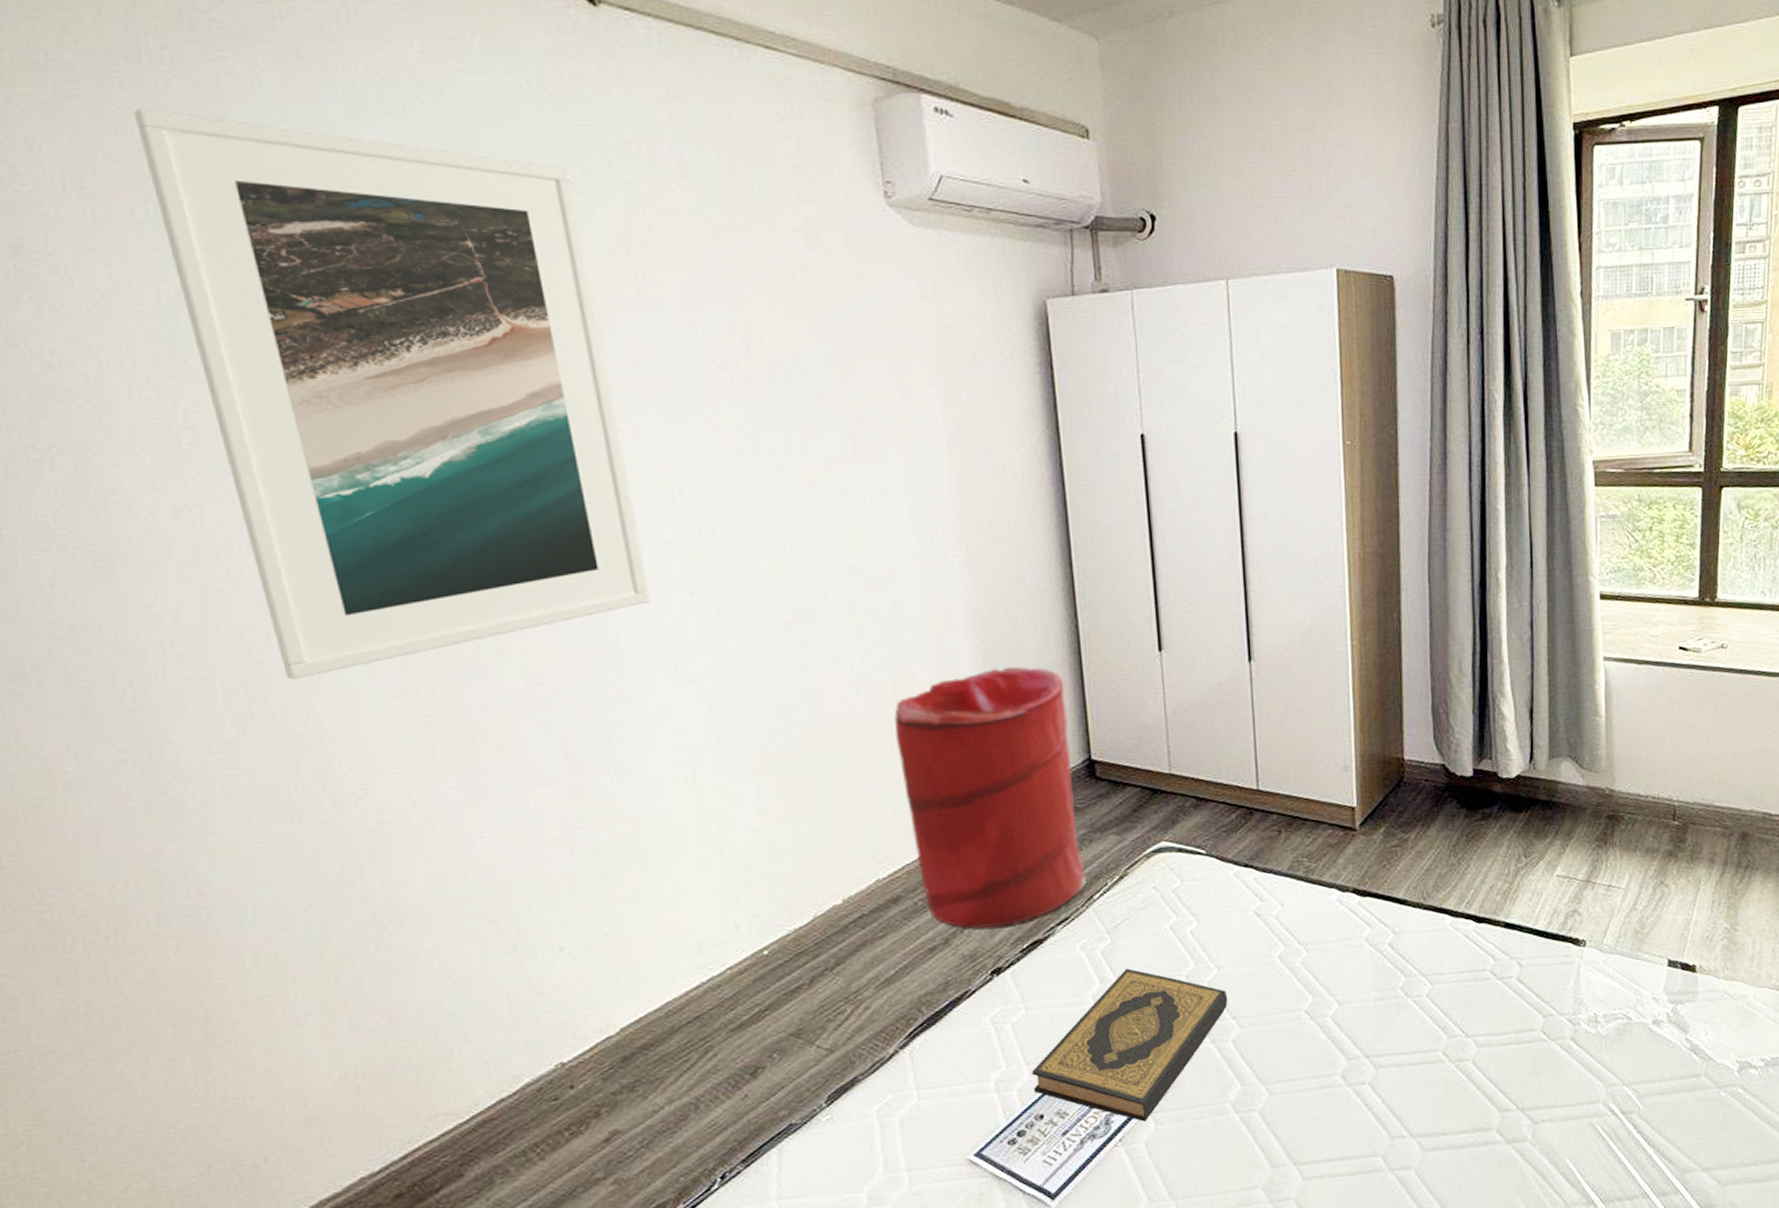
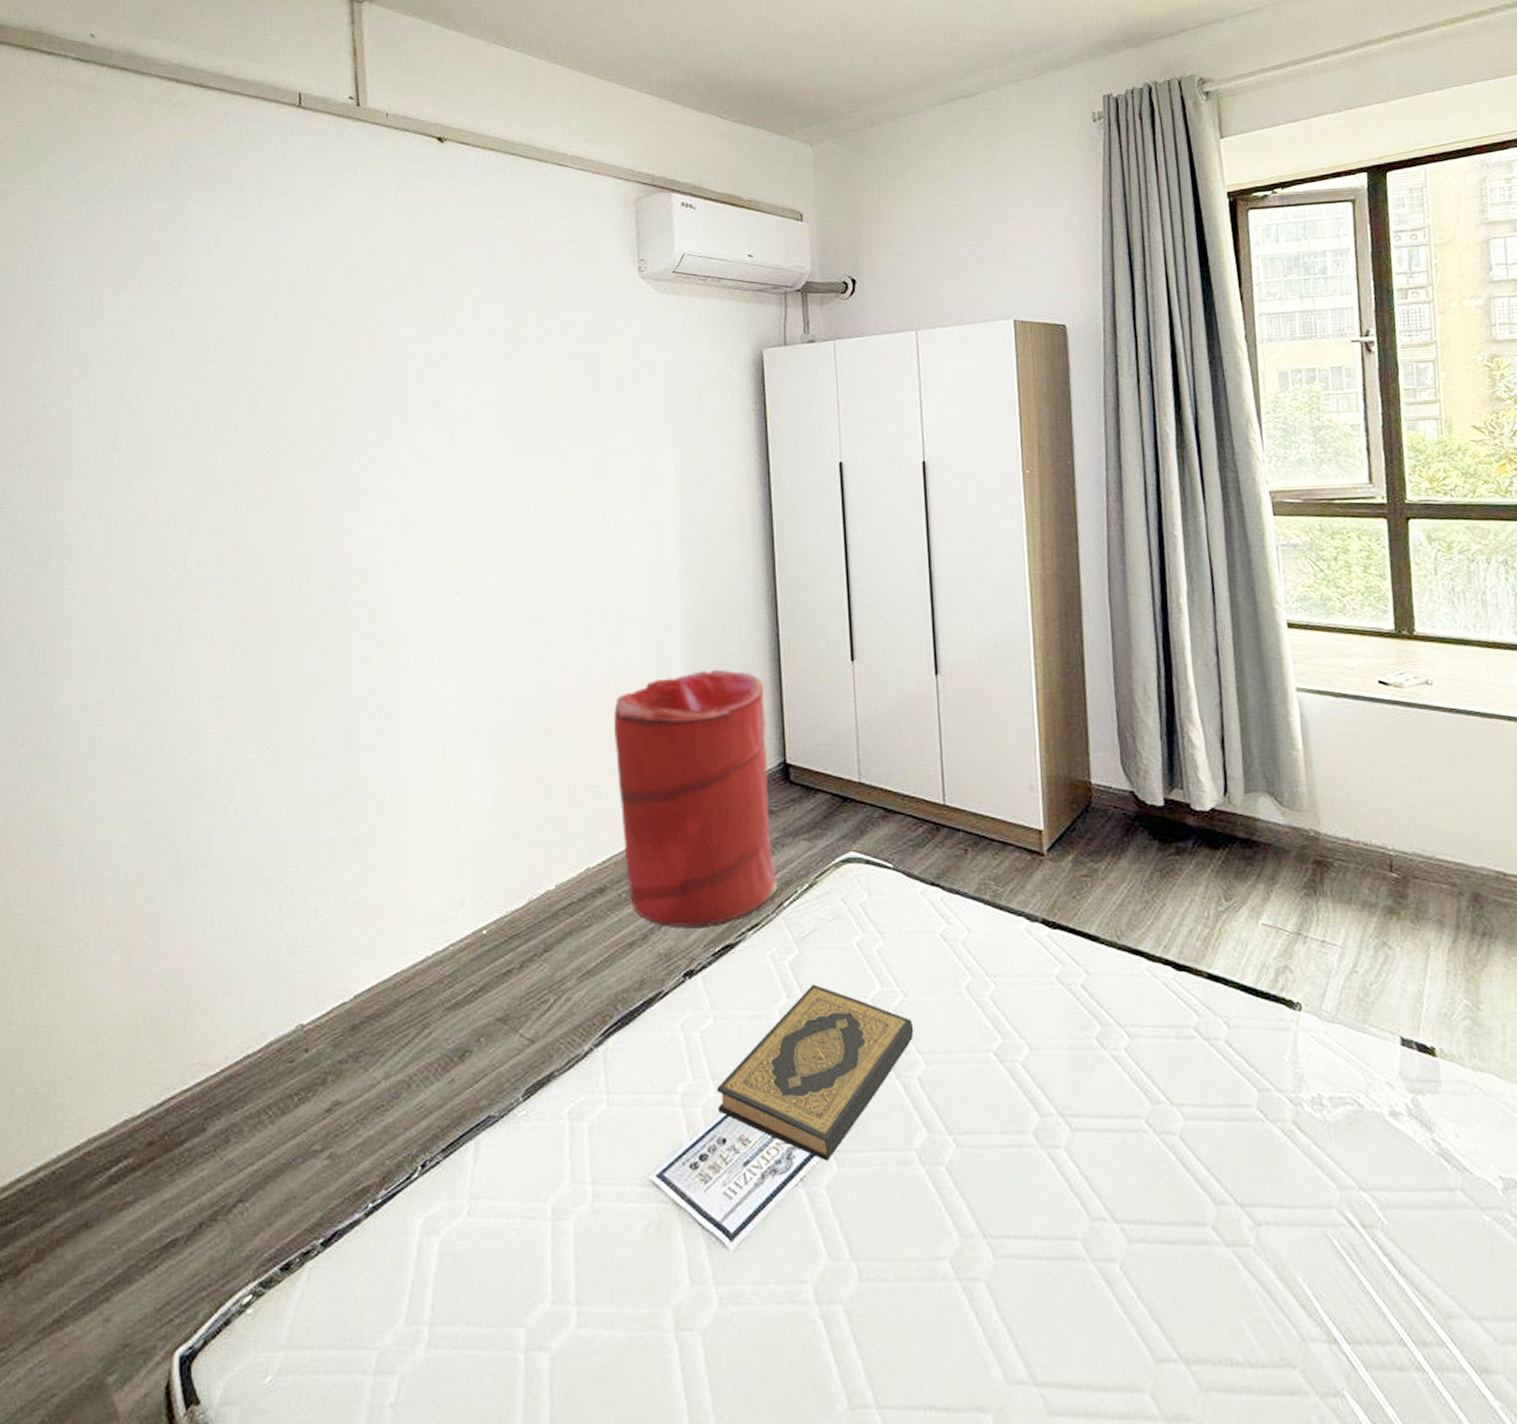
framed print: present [133,108,652,681] -> none [131,226,427,653]

